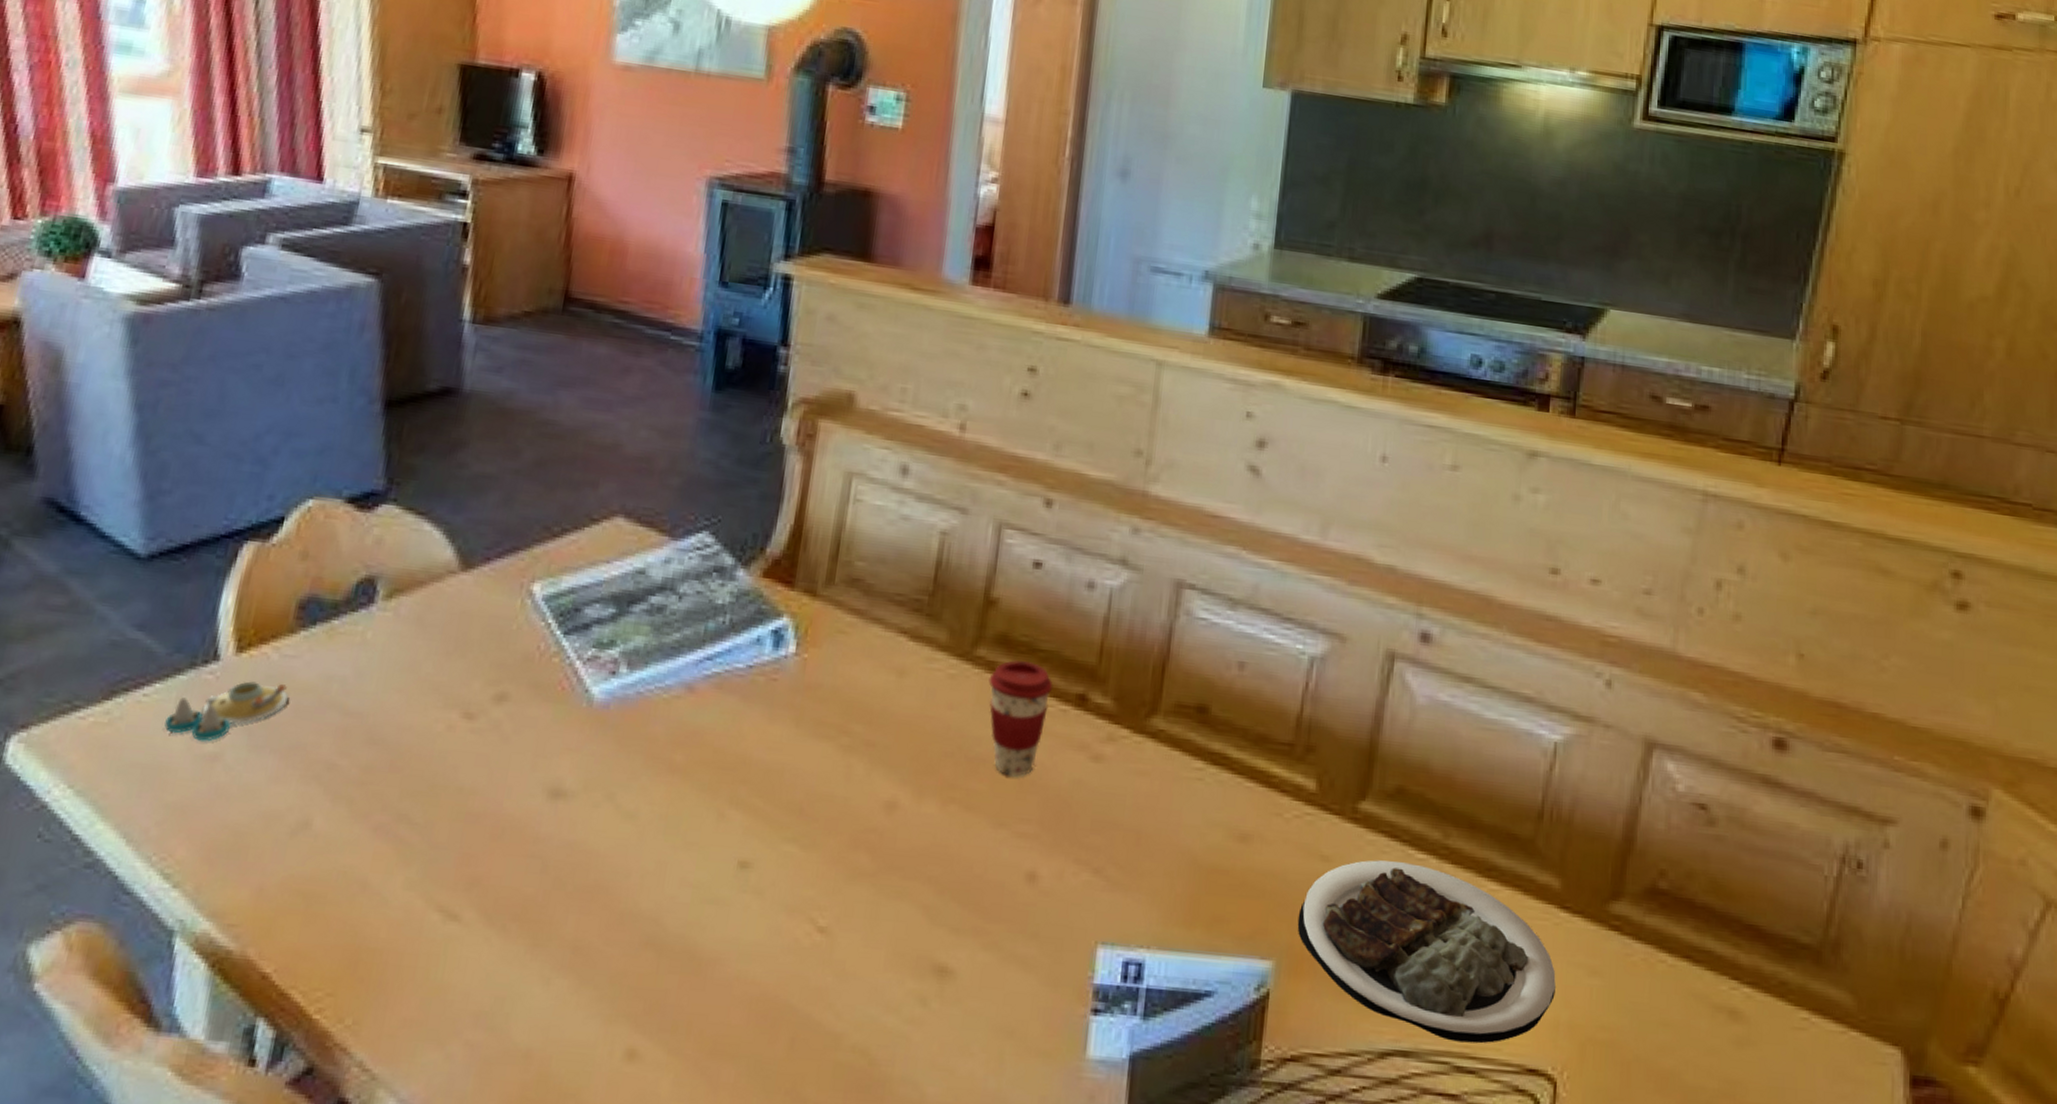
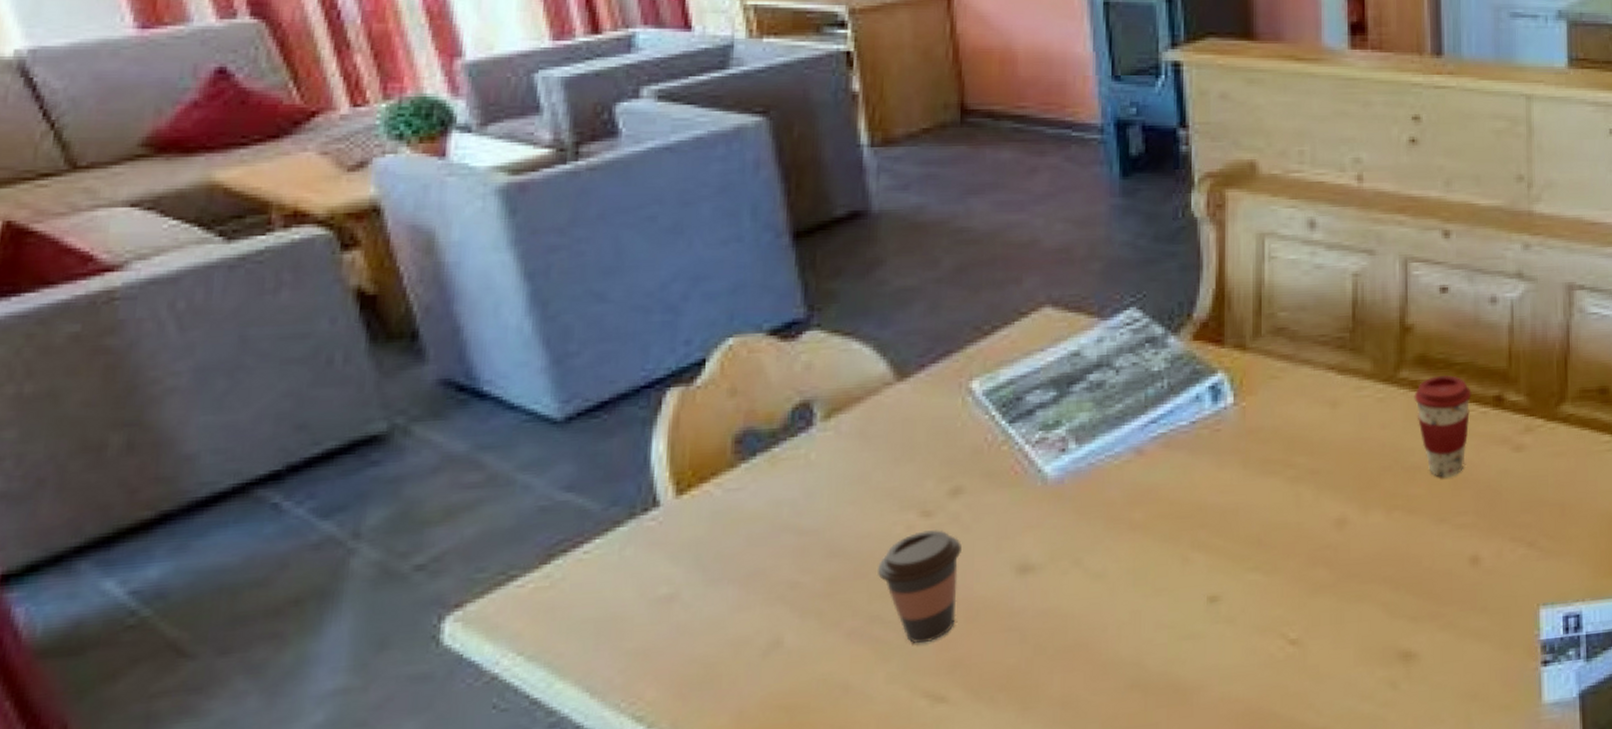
salt and pepper shaker set: present [164,681,289,742] -> none [612,517,740,586]
coffee cup: none [412,733,498,854] -> present [878,529,962,644]

